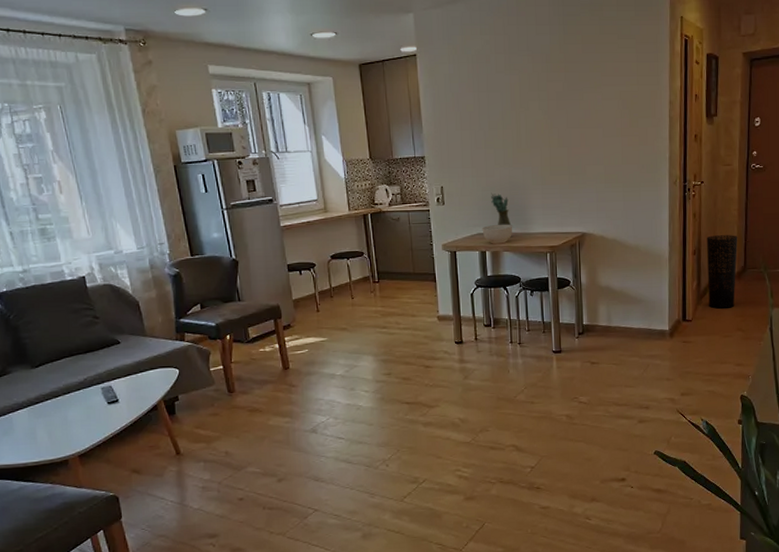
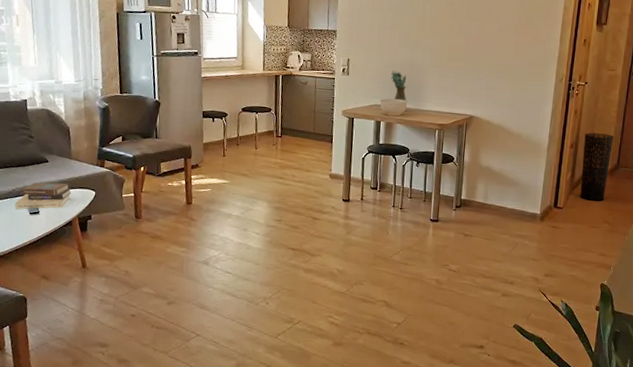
books: none [88,364,152,401] -> present [14,182,72,210]

